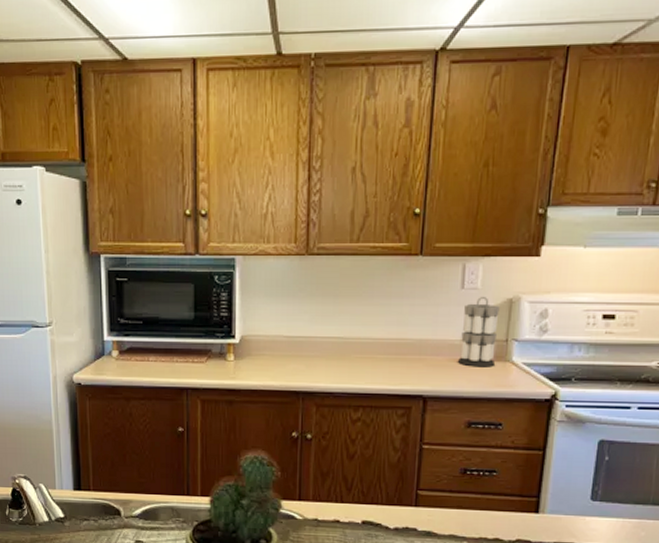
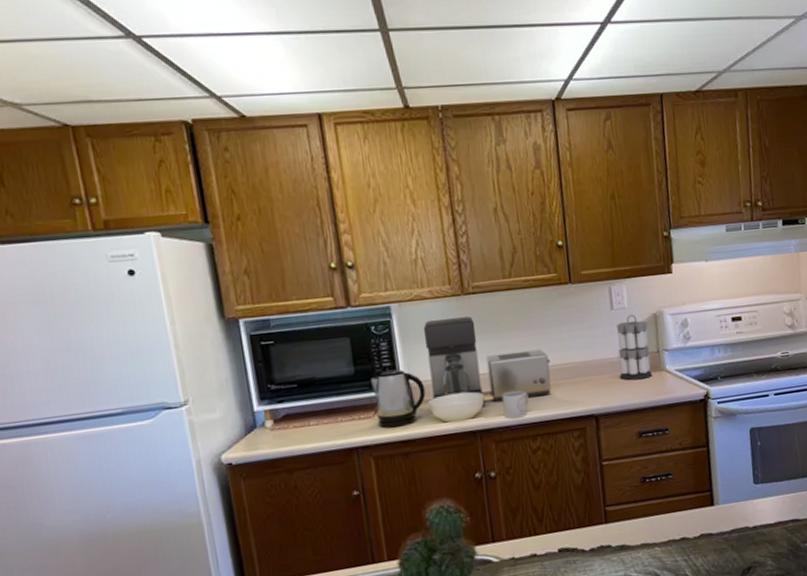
kettle: none [207,320,257,375] -> present [369,369,426,428]
bowl: none [256,351,313,381] -> present [427,392,485,424]
coffee maker: none [262,277,315,369] -> present [423,316,485,406]
toaster: none [318,319,386,368] -> present [485,349,552,402]
mug: none [329,358,357,387] -> present [501,390,529,420]

